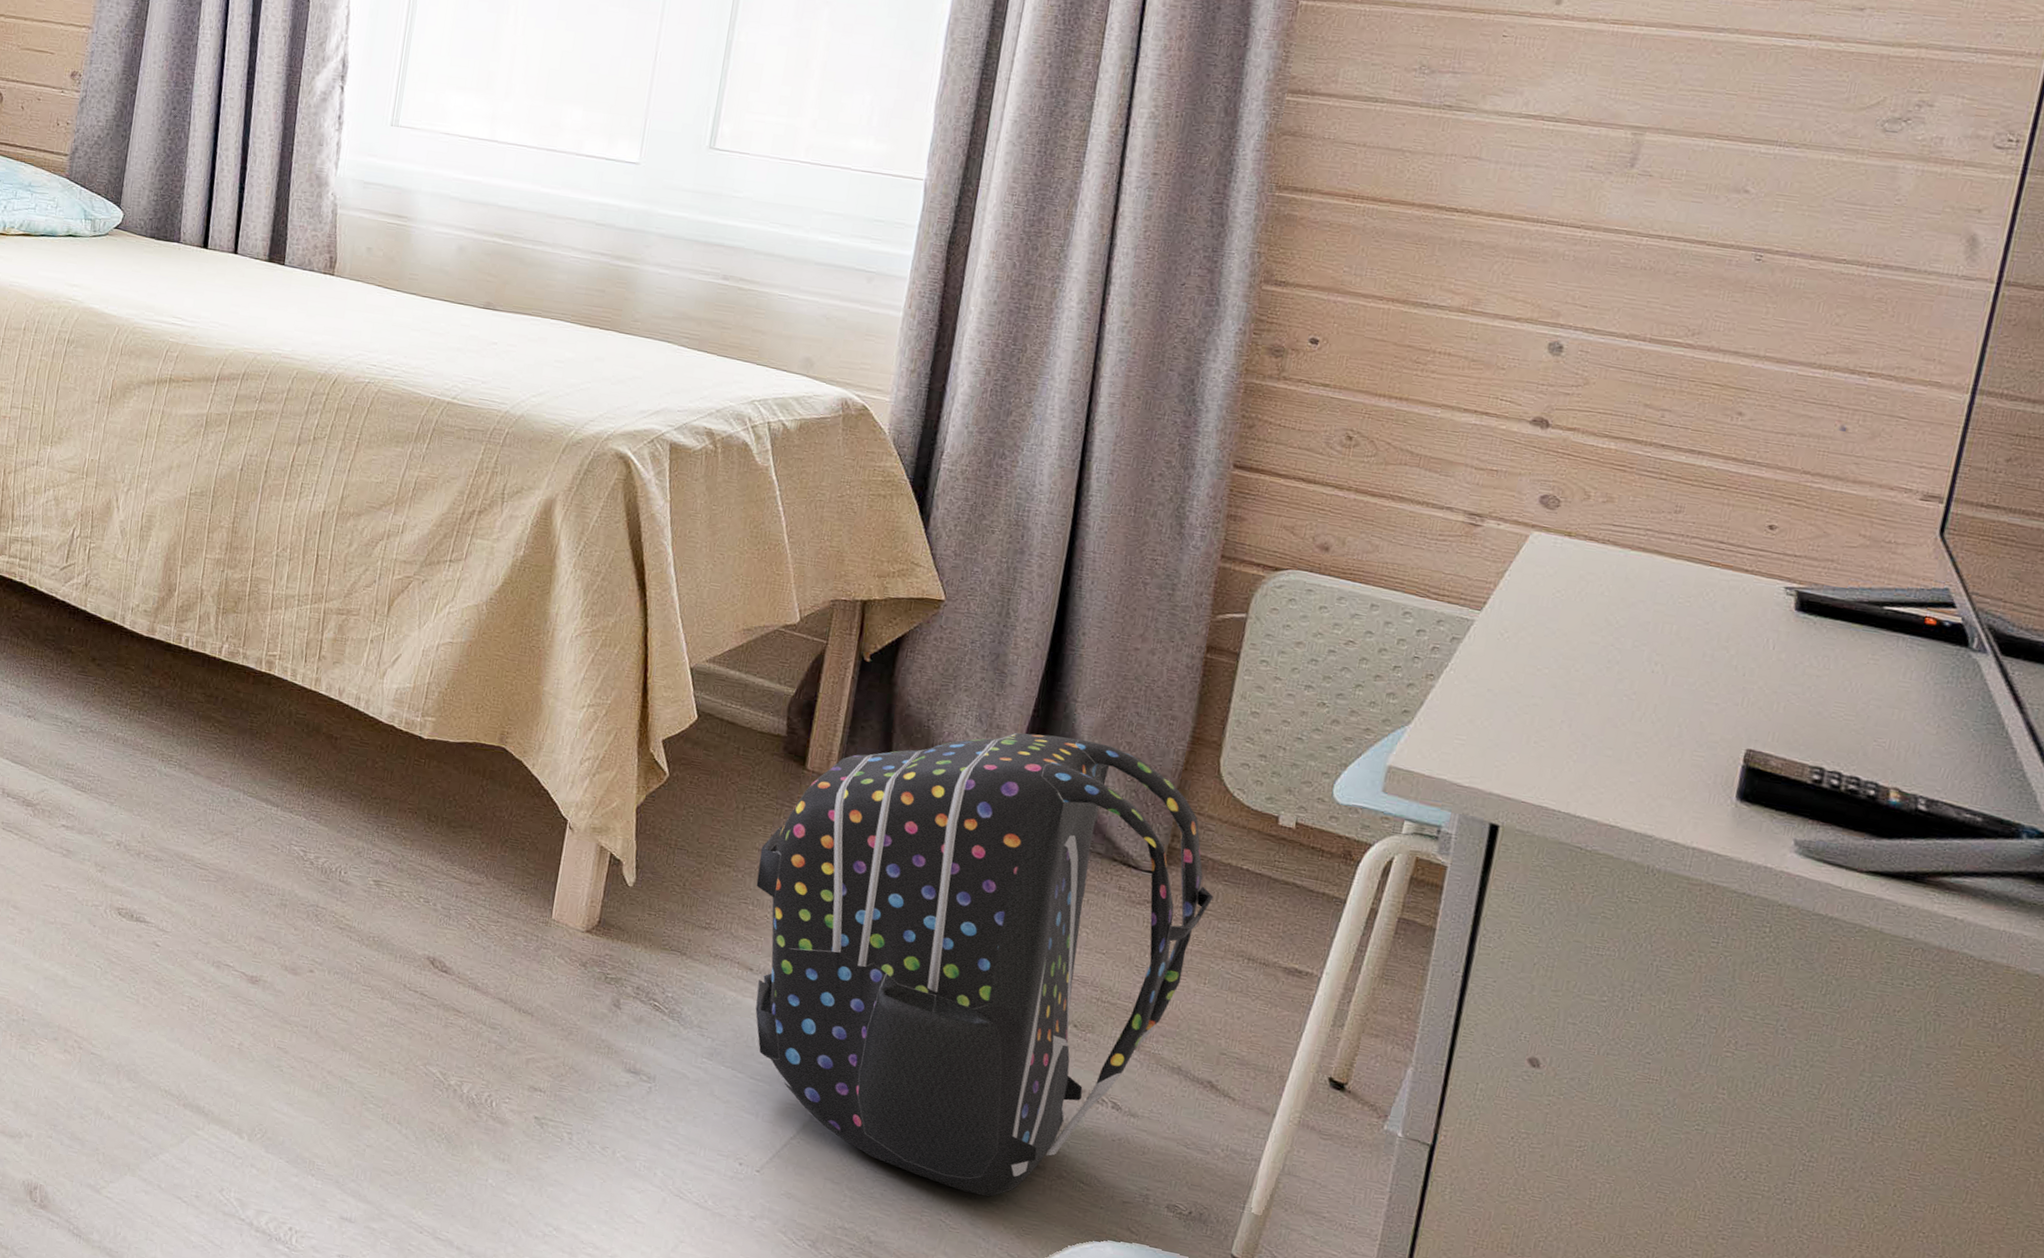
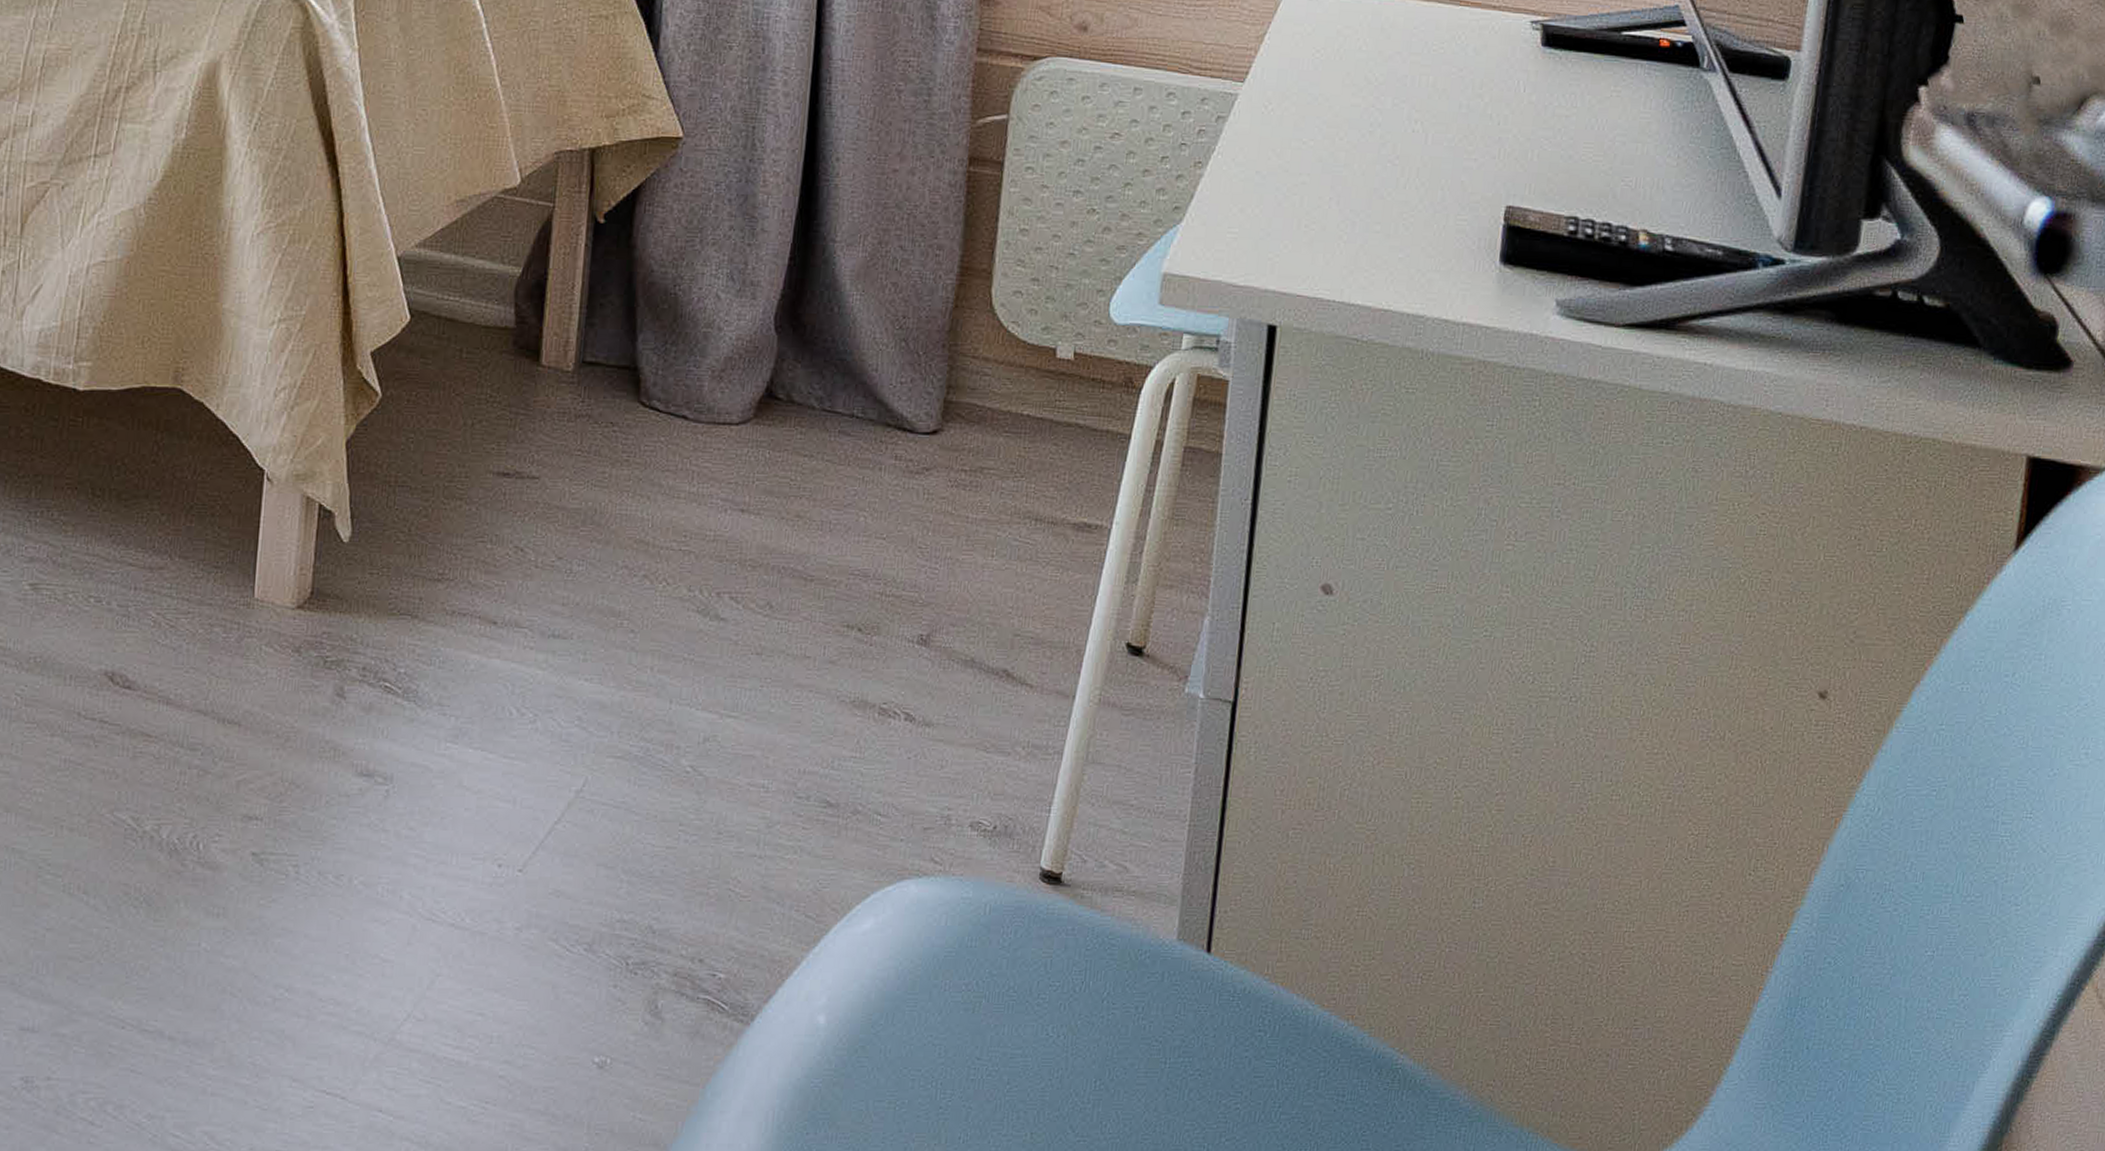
backpack: present [755,732,1214,1197] -> none [493,285,996,850]

